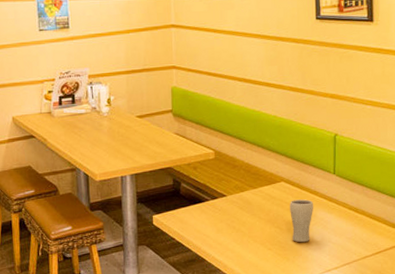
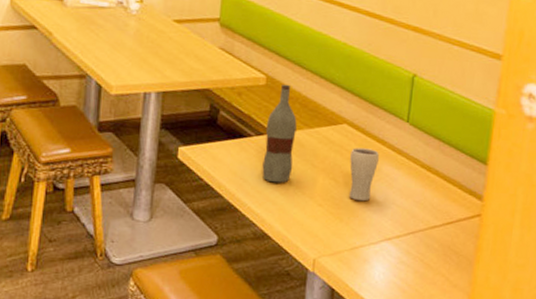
bottle: none [219,155,244,235] -> present [262,84,297,183]

